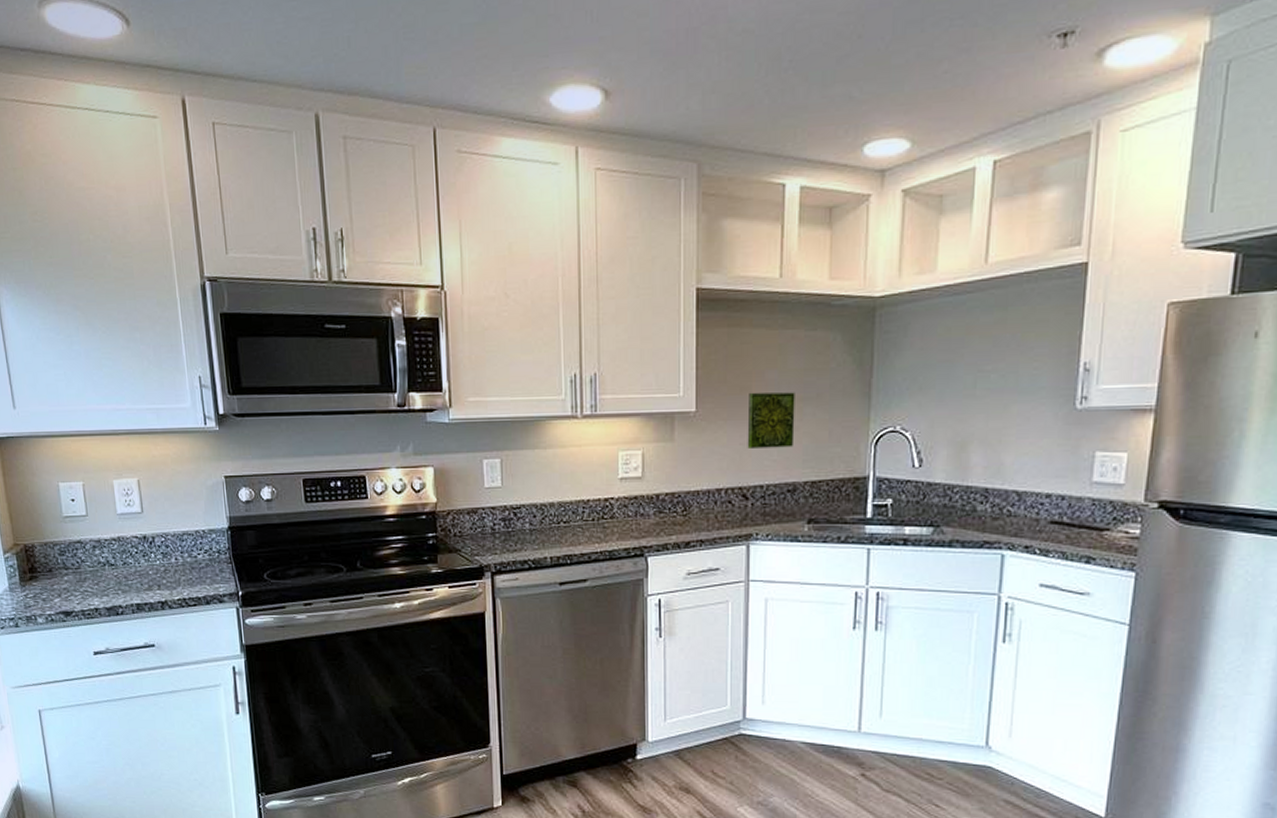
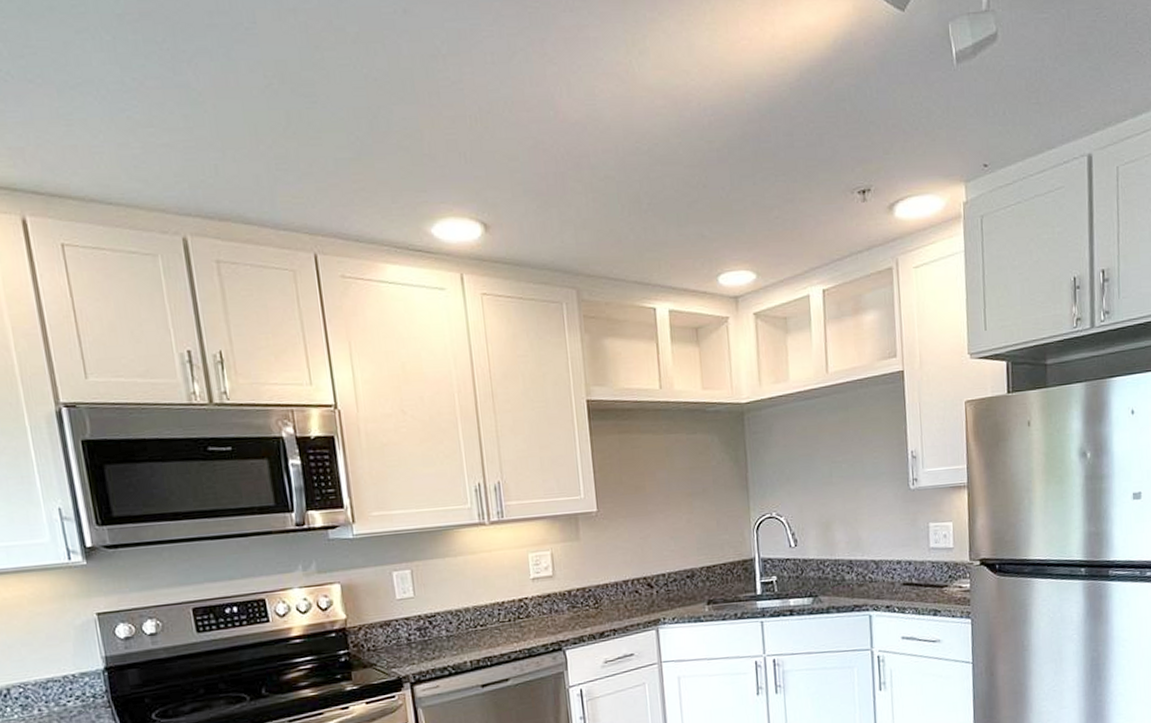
decorative tile: present [747,392,795,448] -> none [643,489,688,542]

